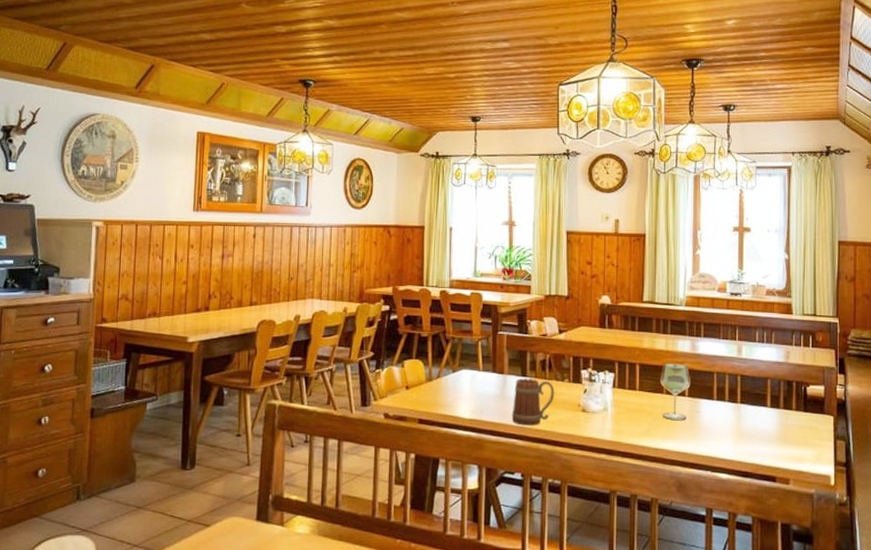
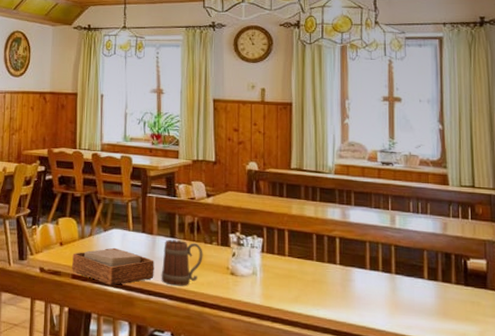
napkin holder: none [419,389,505,429] -> present [72,247,154,286]
wine glass: present [660,363,690,421] -> none [309,230,342,289]

